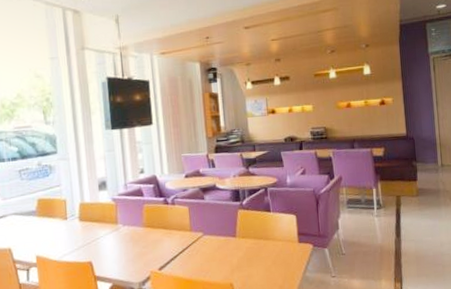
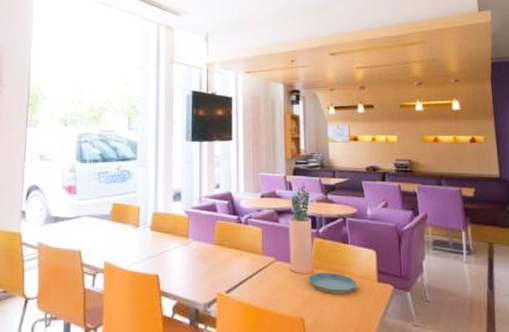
vase: none [213,158,239,245] -> present [288,182,313,275]
saucer: none [235,239,280,259] -> present [308,272,357,295]

